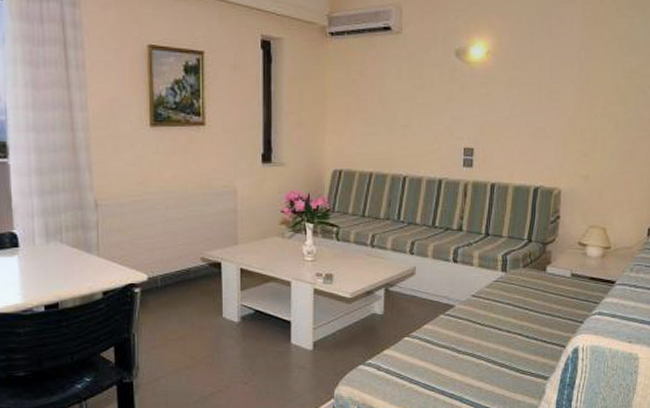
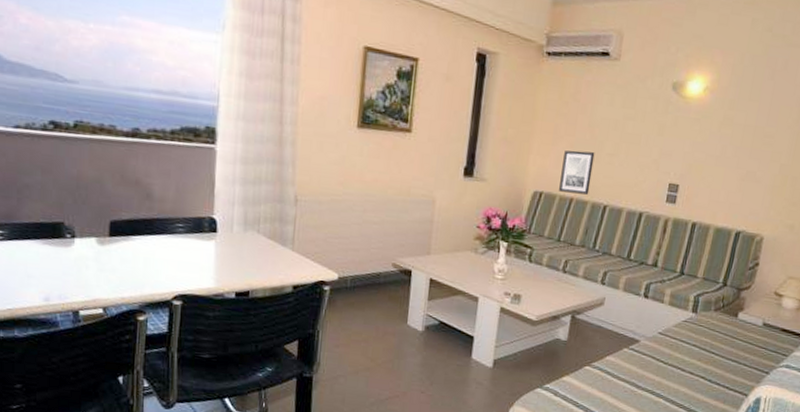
wall art: none [358,125,389,168] -> present [559,150,595,195]

